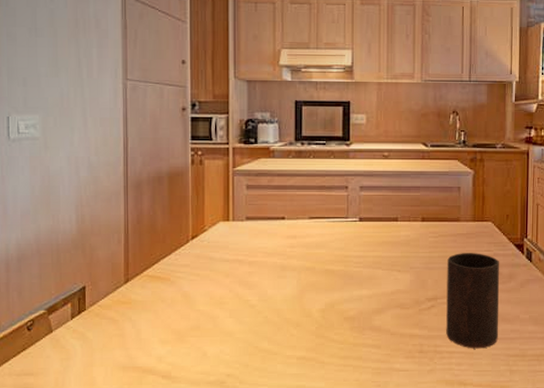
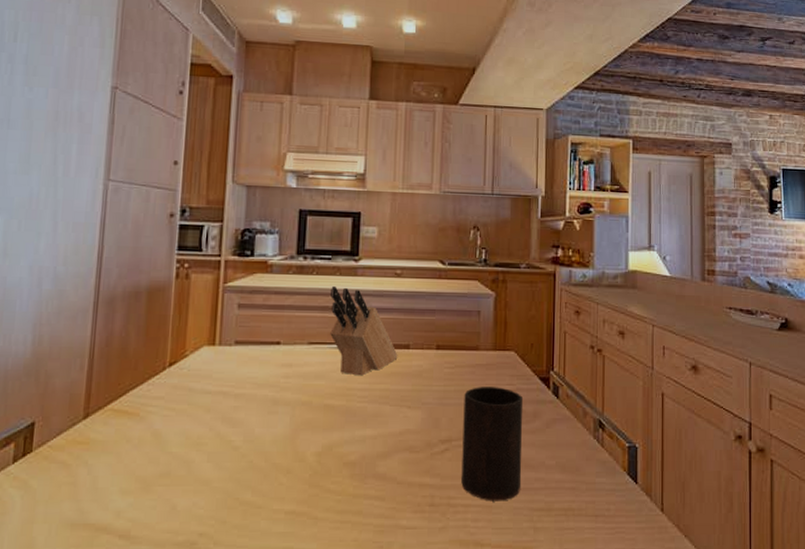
knife block: none [327,167,388,245] -> present [330,285,398,376]

